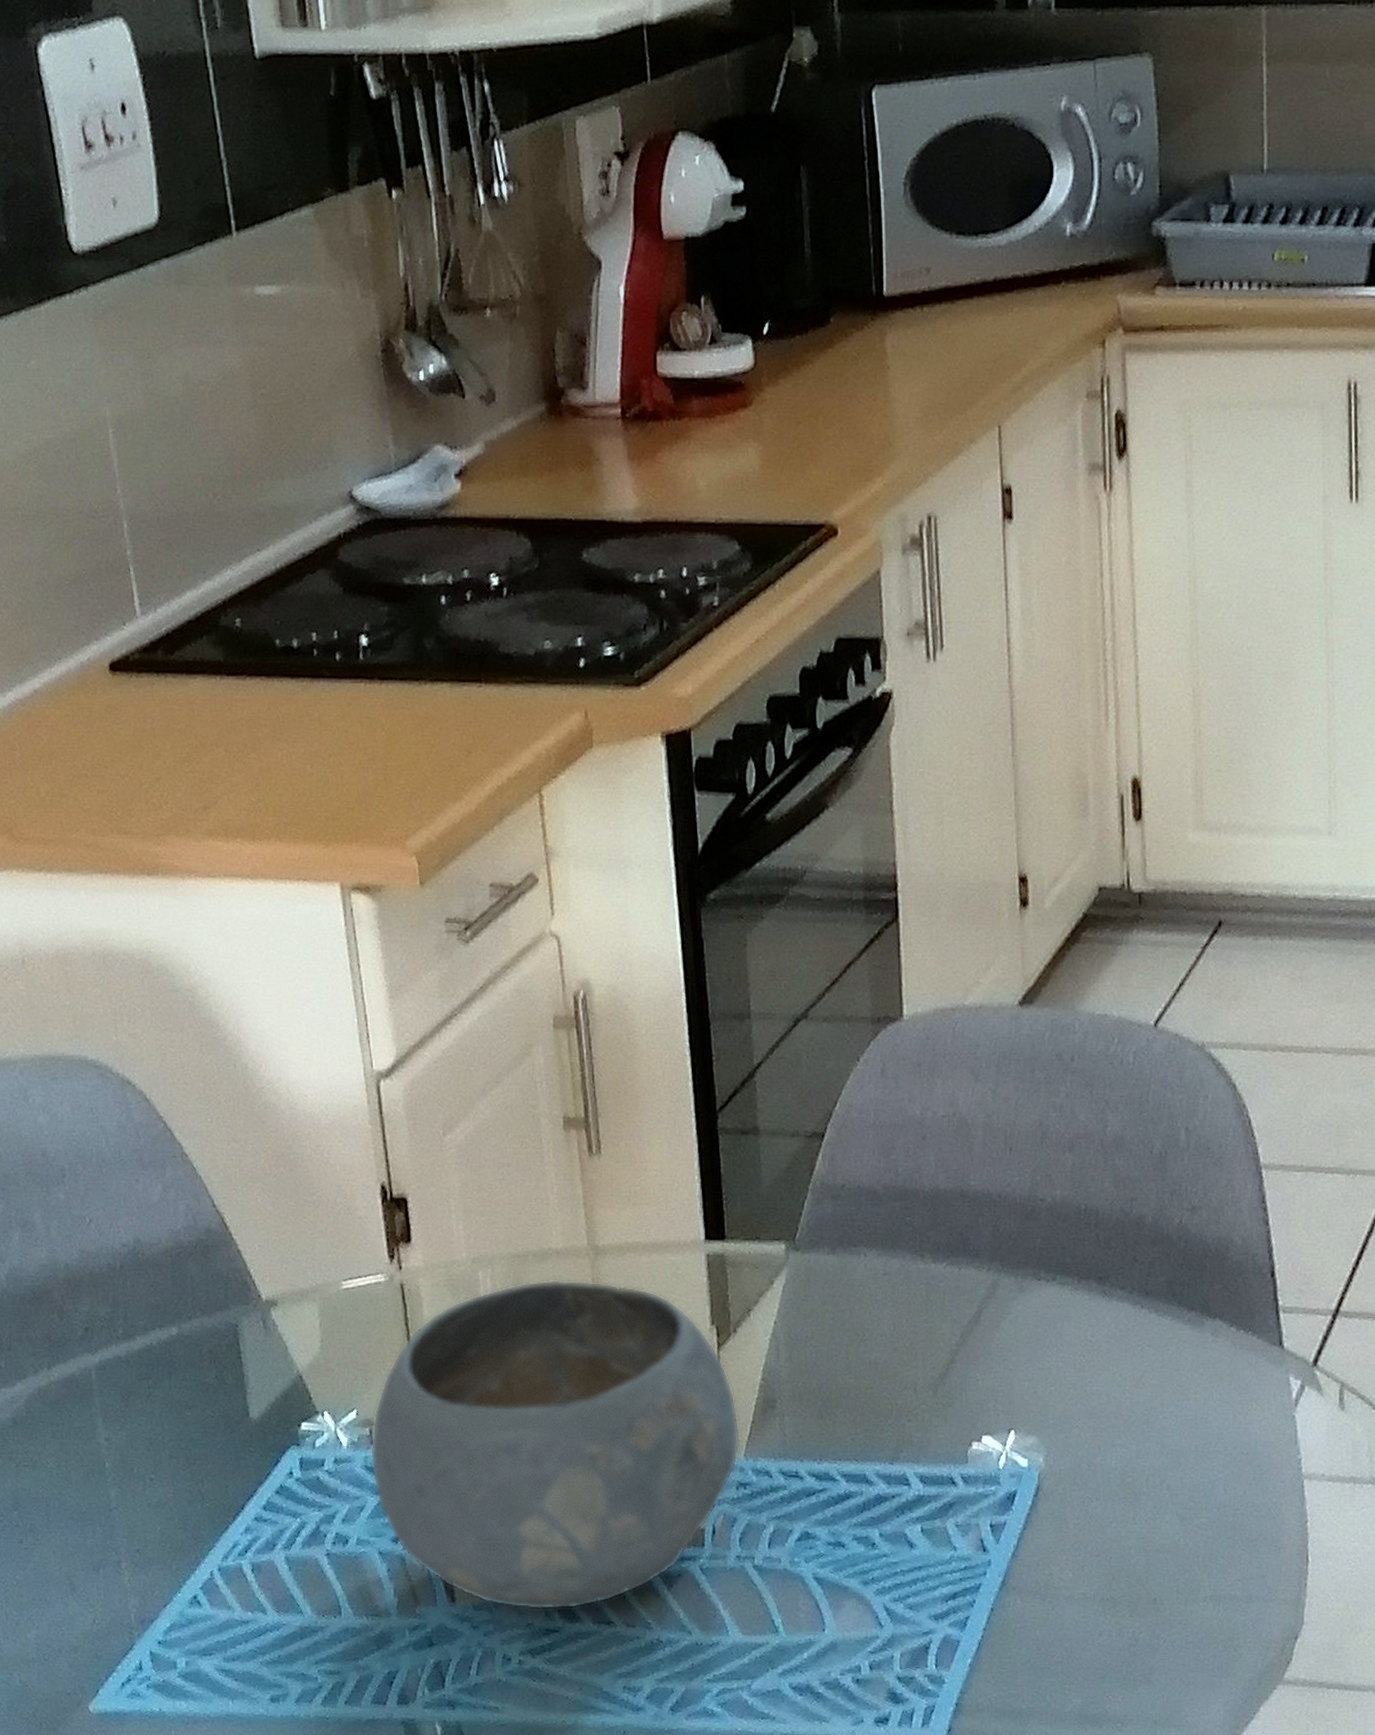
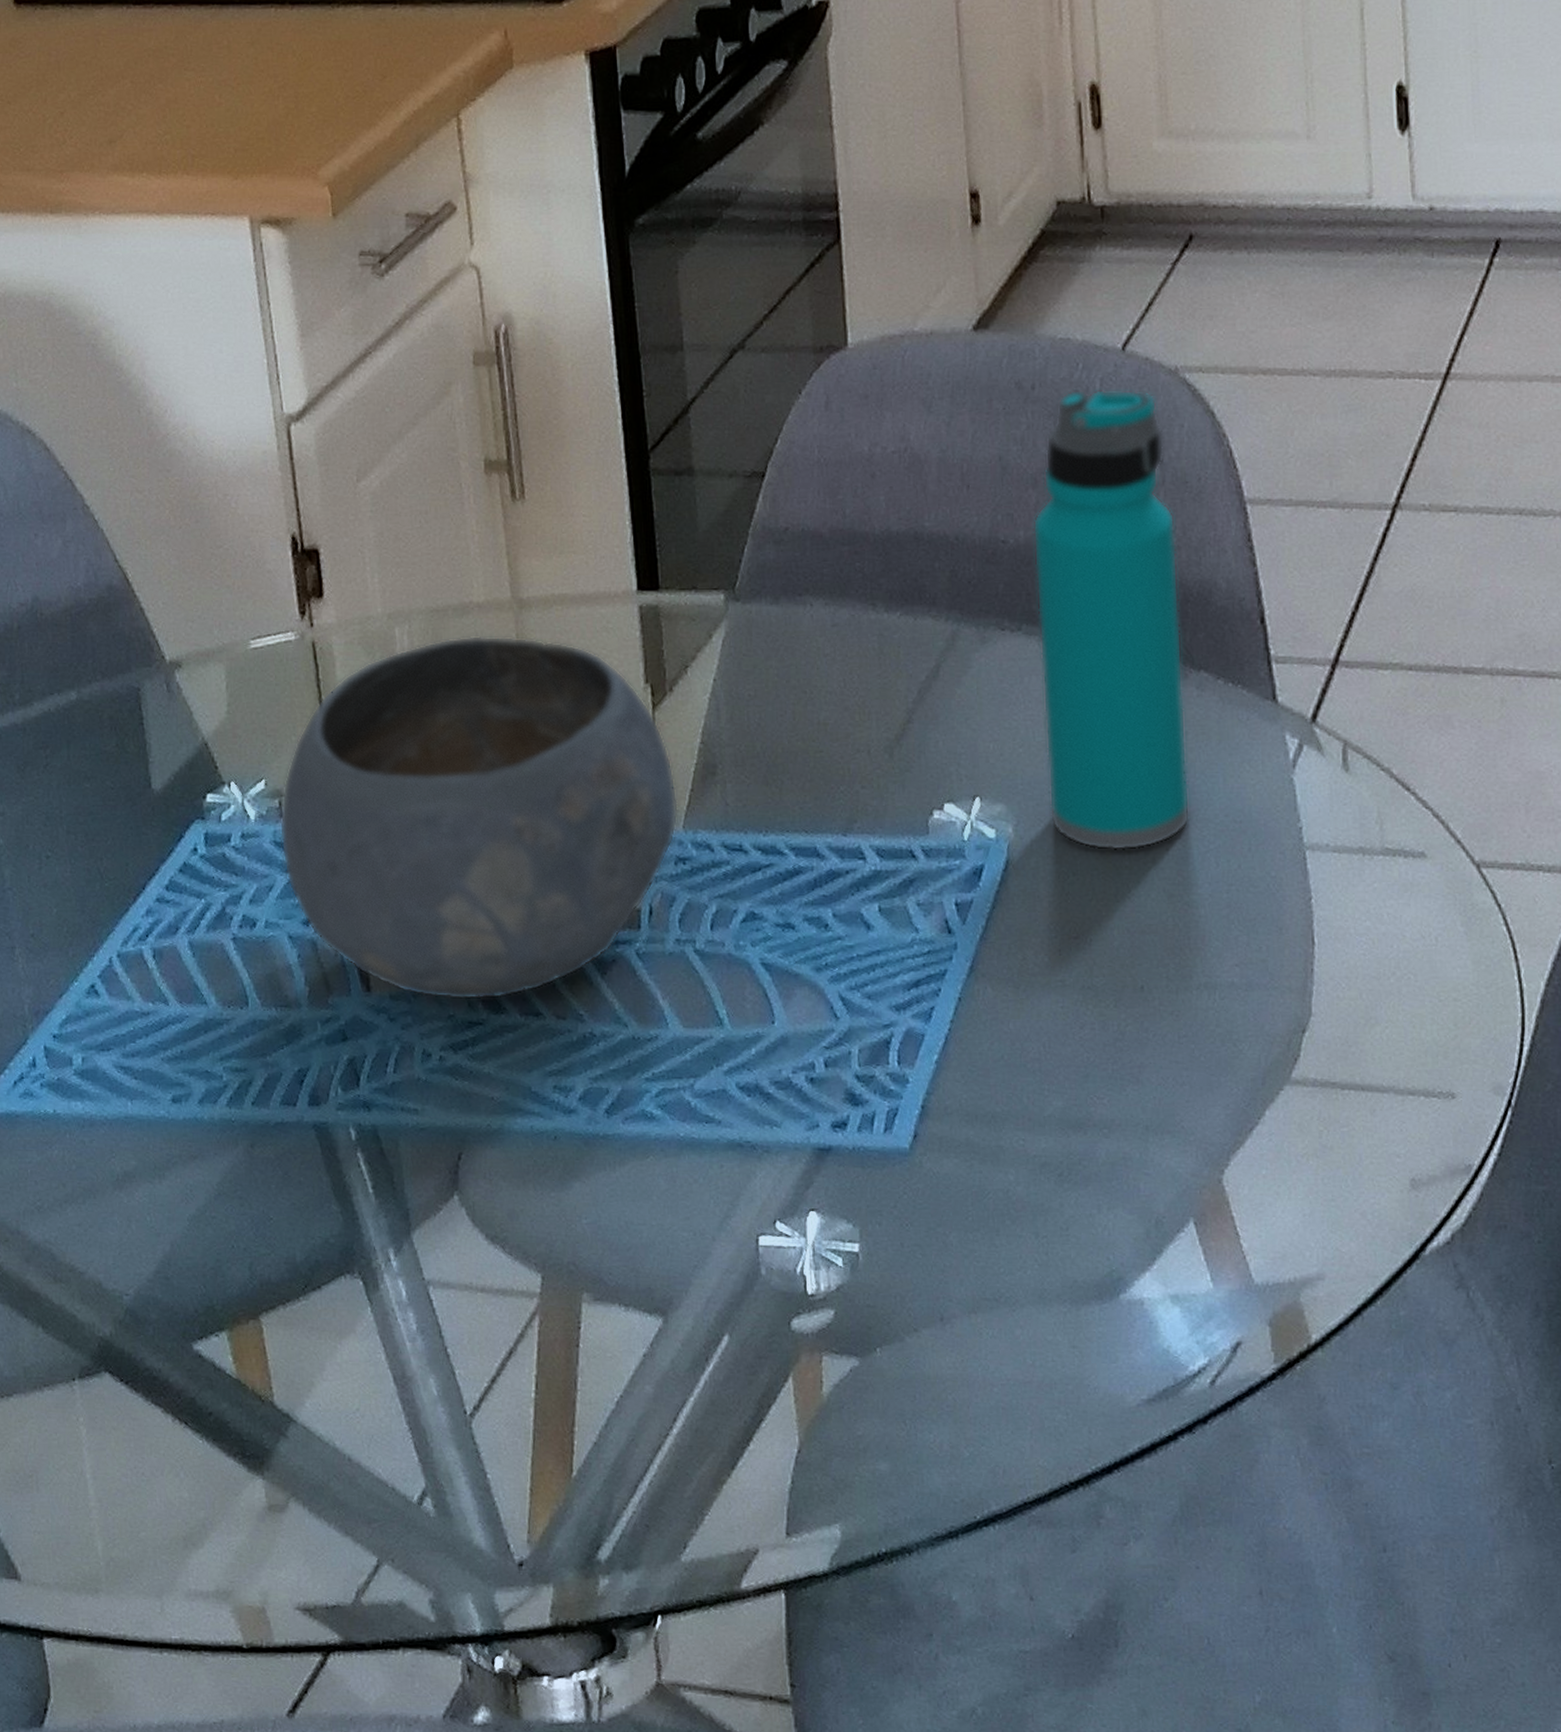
water bottle: none [1069,1062,1203,1479] -> present [1032,389,1191,851]

